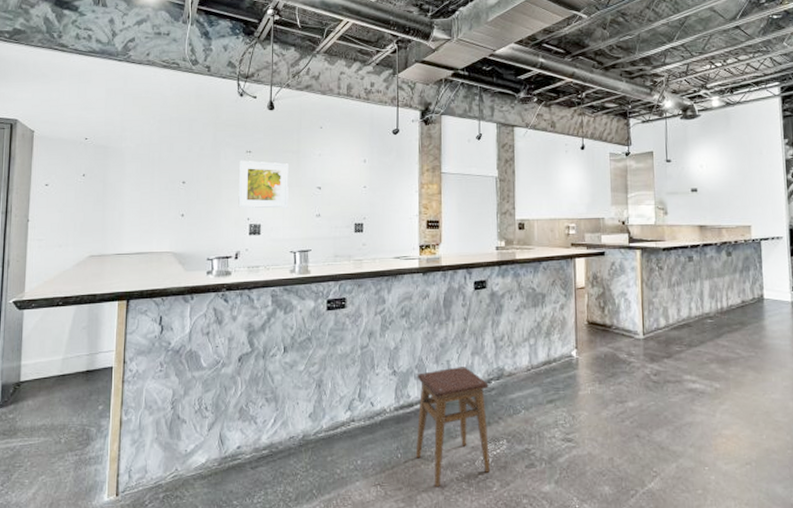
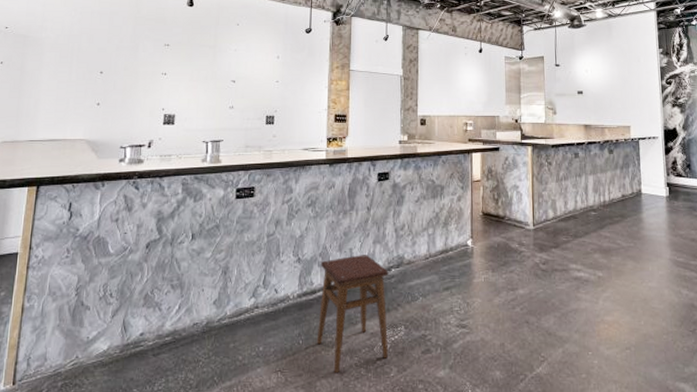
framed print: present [238,160,288,209] -> none [154,53,205,100]

